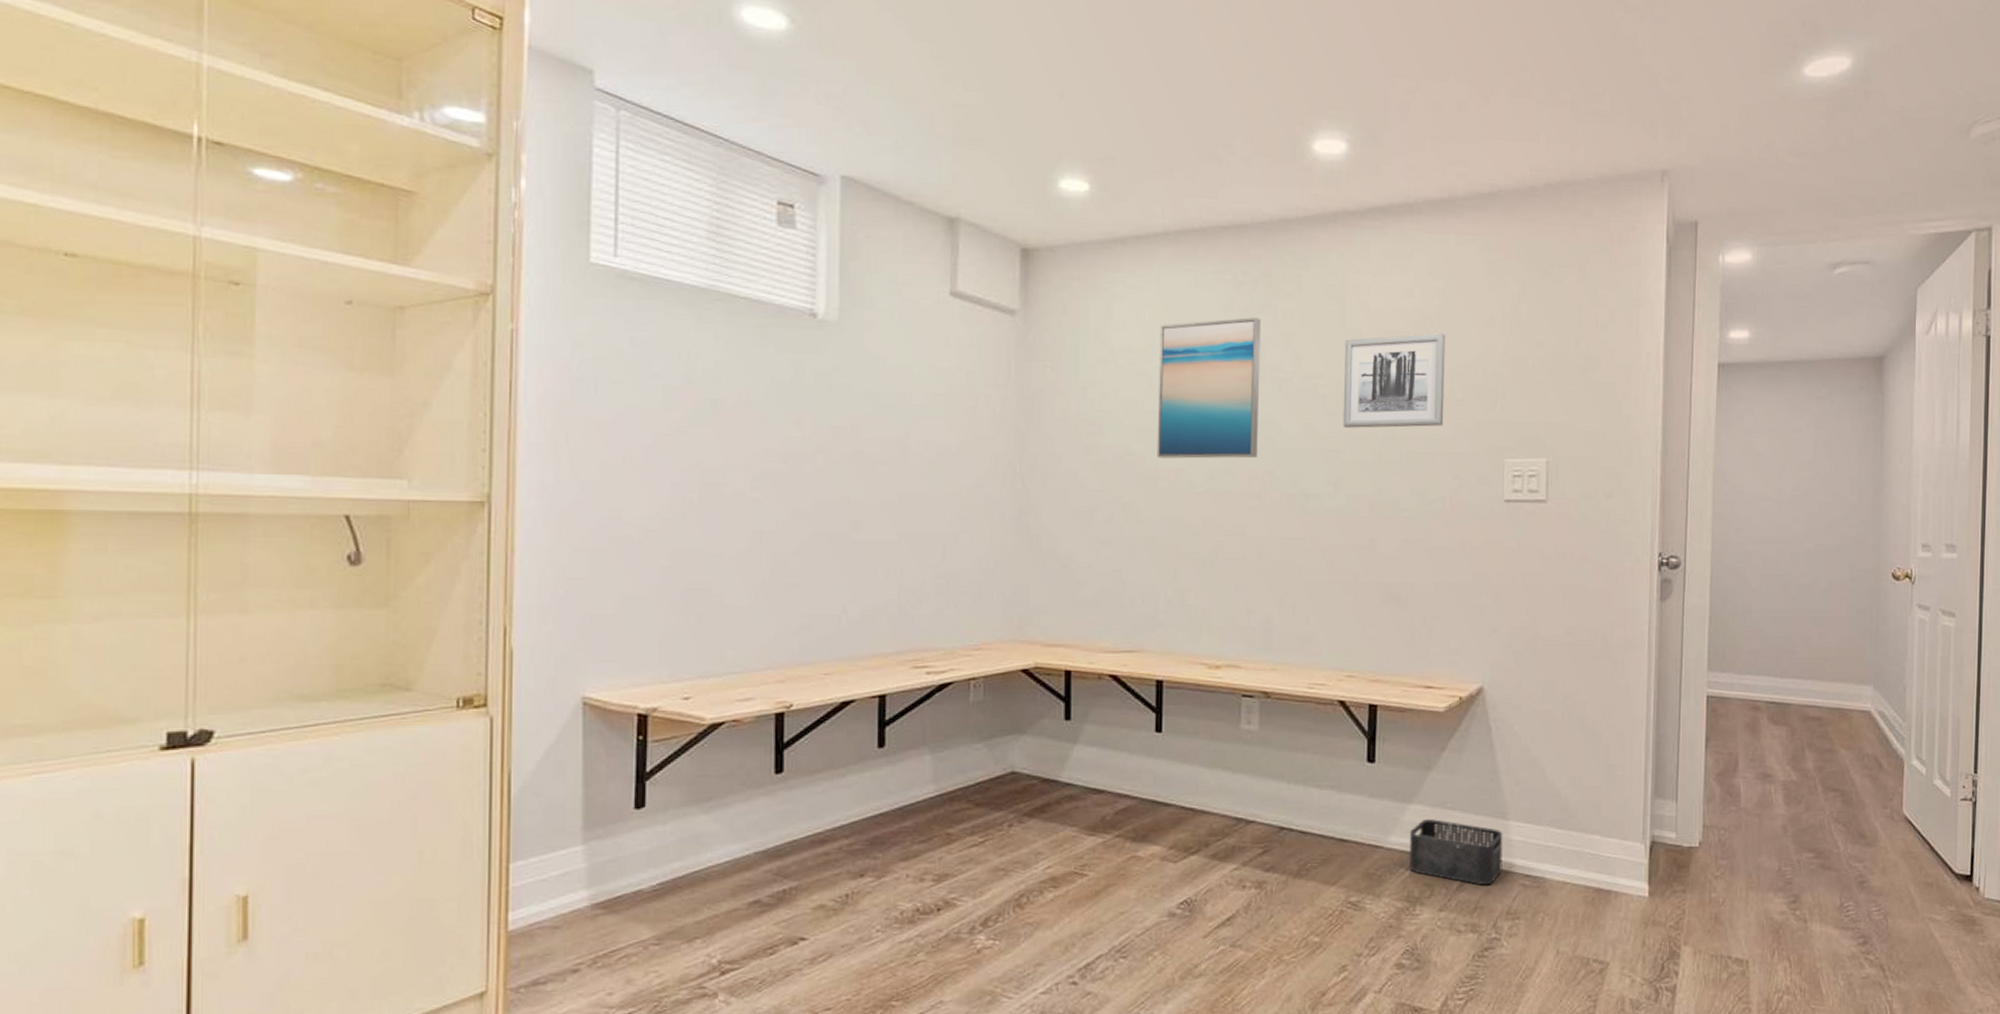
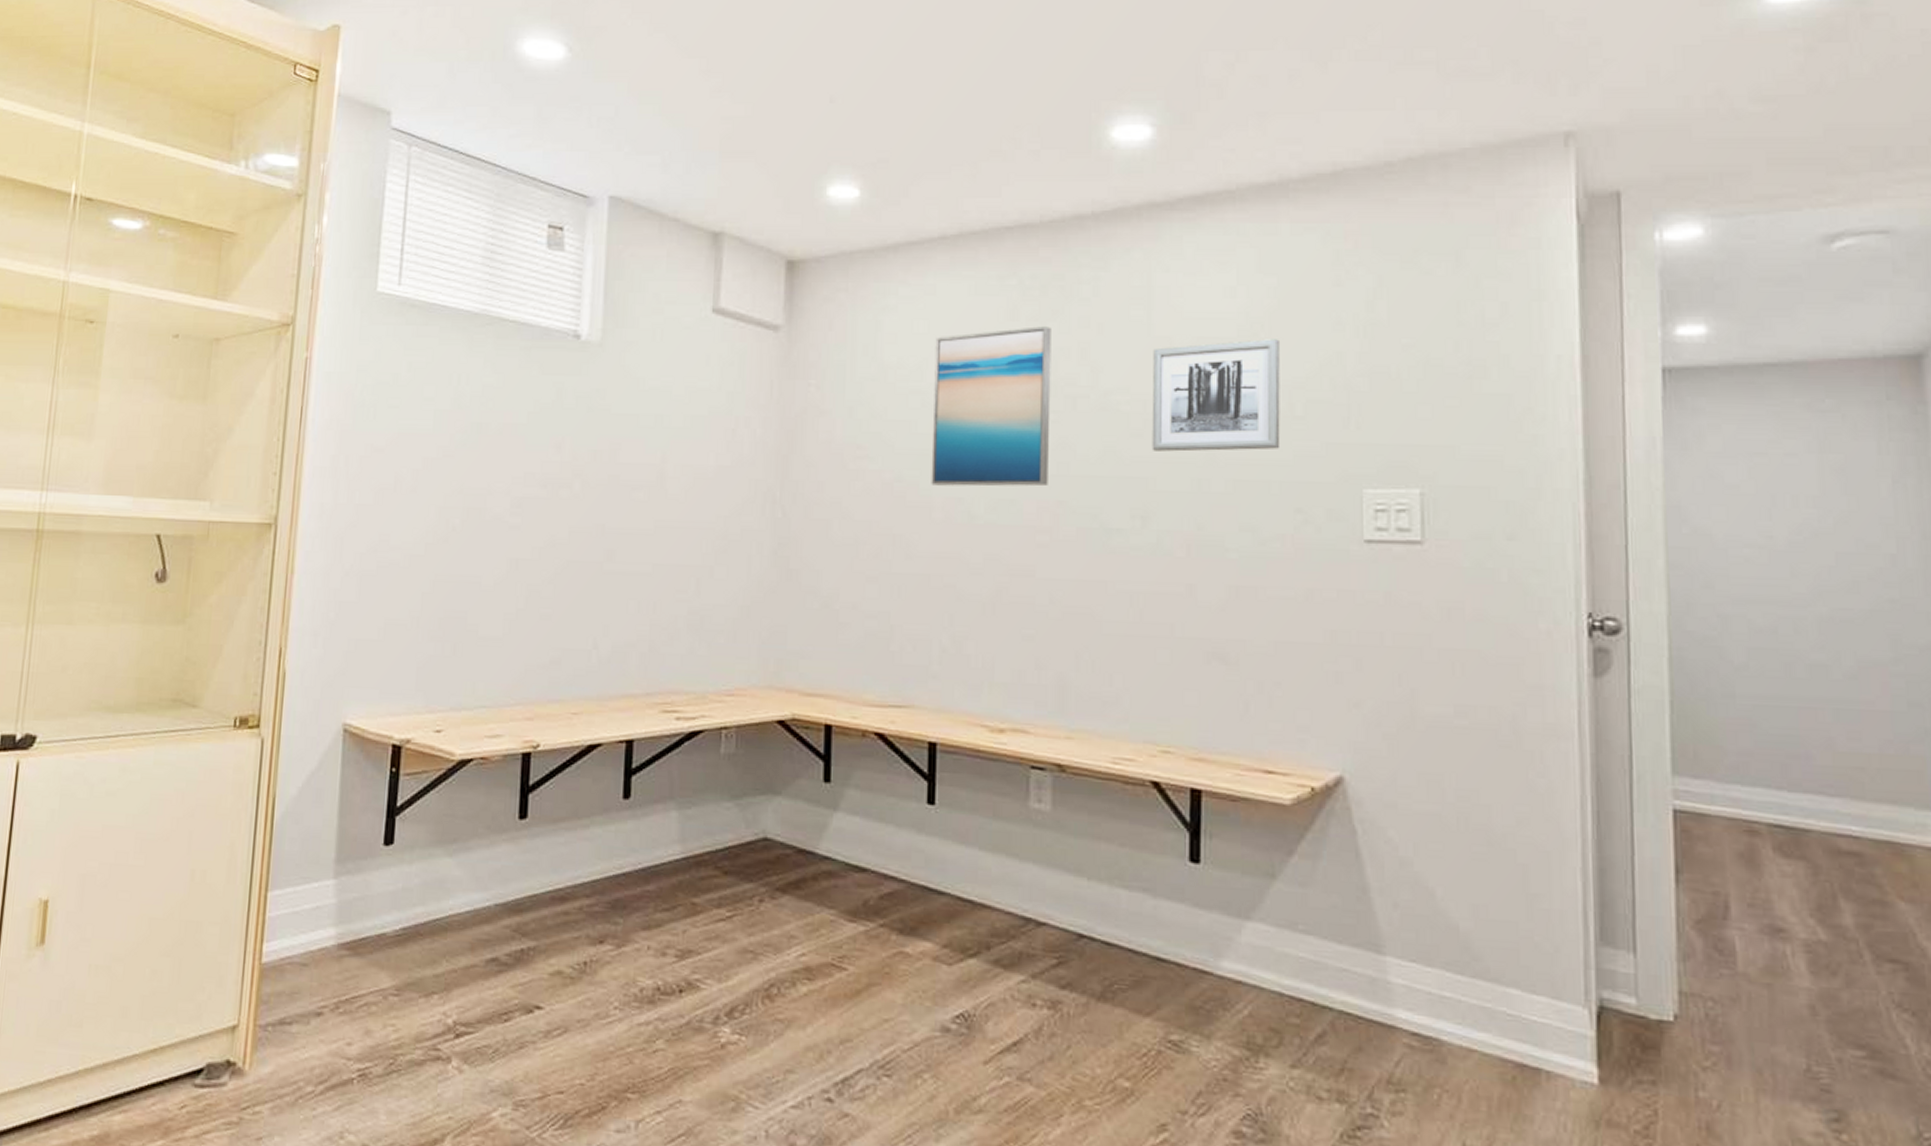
storage bin: present [1410,819,1503,885] -> none [1249,943,1379,1041]

